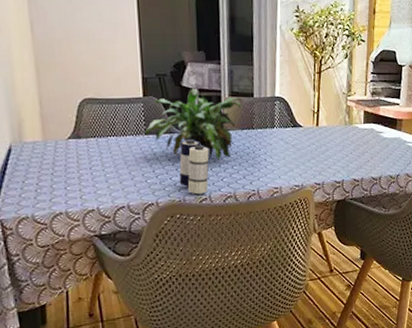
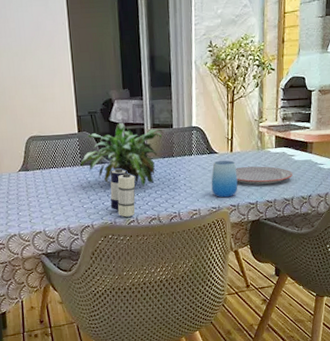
cup: none [294,135,323,175] -> present [211,160,238,198]
plate: none [321,142,381,163] -> present [236,166,293,185]

